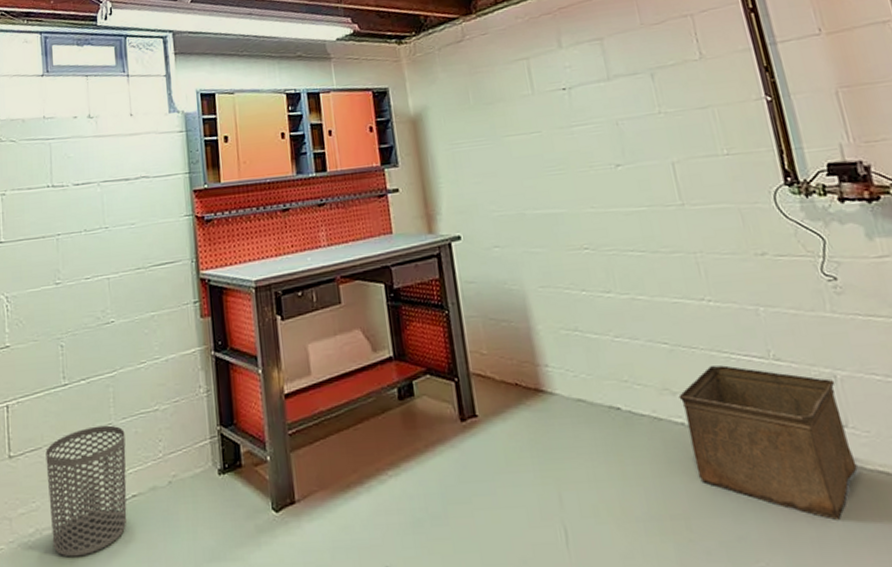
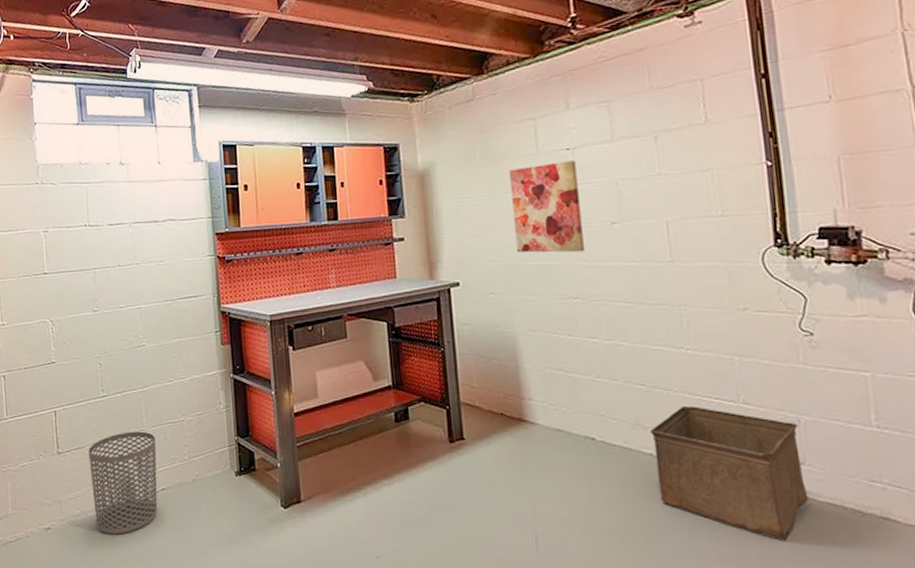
wall art: none [505,101,591,201] -> present [509,160,585,253]

